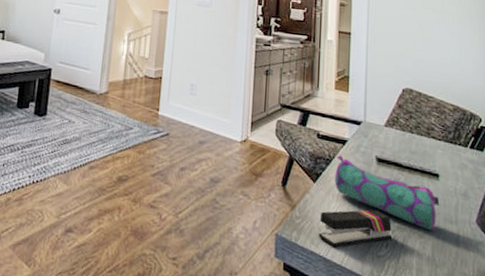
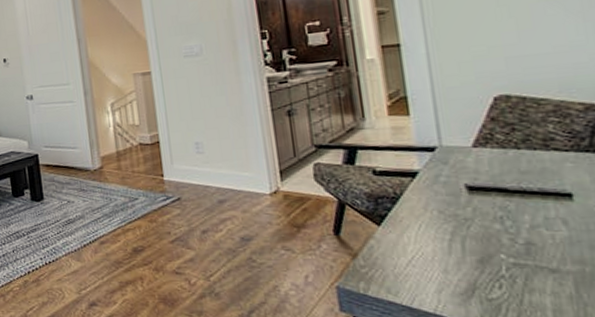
stapler: present [318,210,393,248] -> none [393,247,508,295]
pencil case: present [334,155,440,231] -> none [406,190,580,264]

